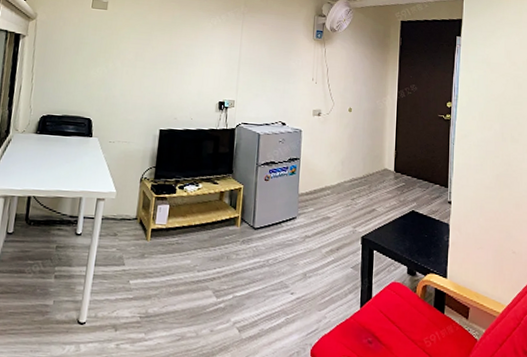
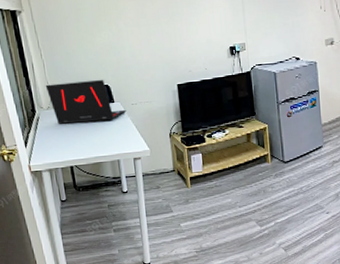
laptop: none [26,108,102,155] -> present [45,80,126,124]

